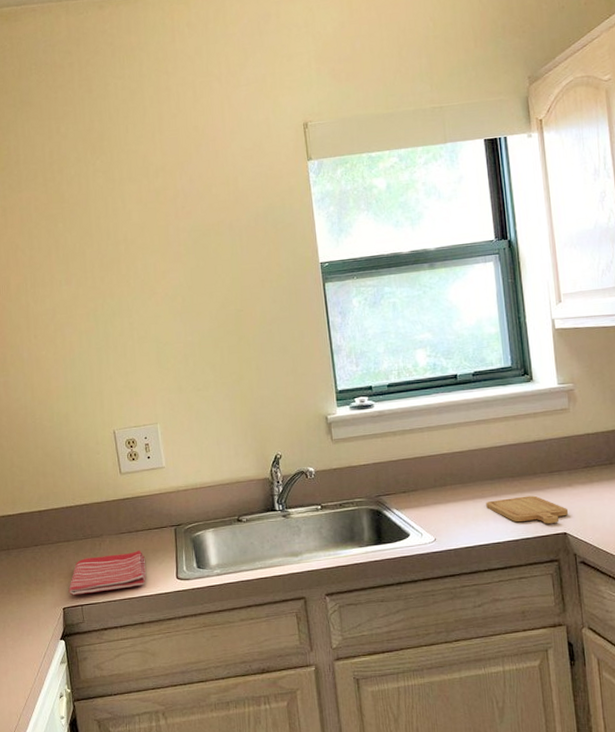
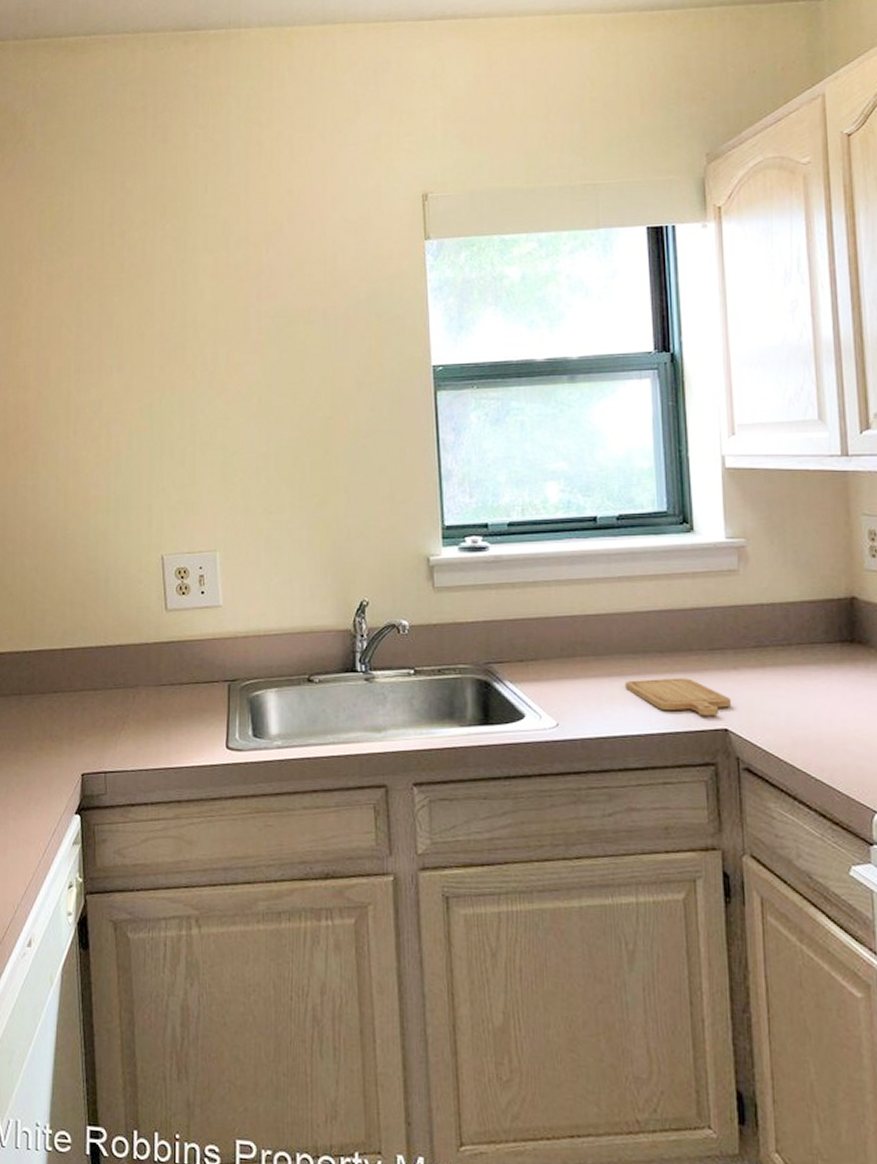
dish towel: present [68,550,146,596] -> none [90,708,188,759]

